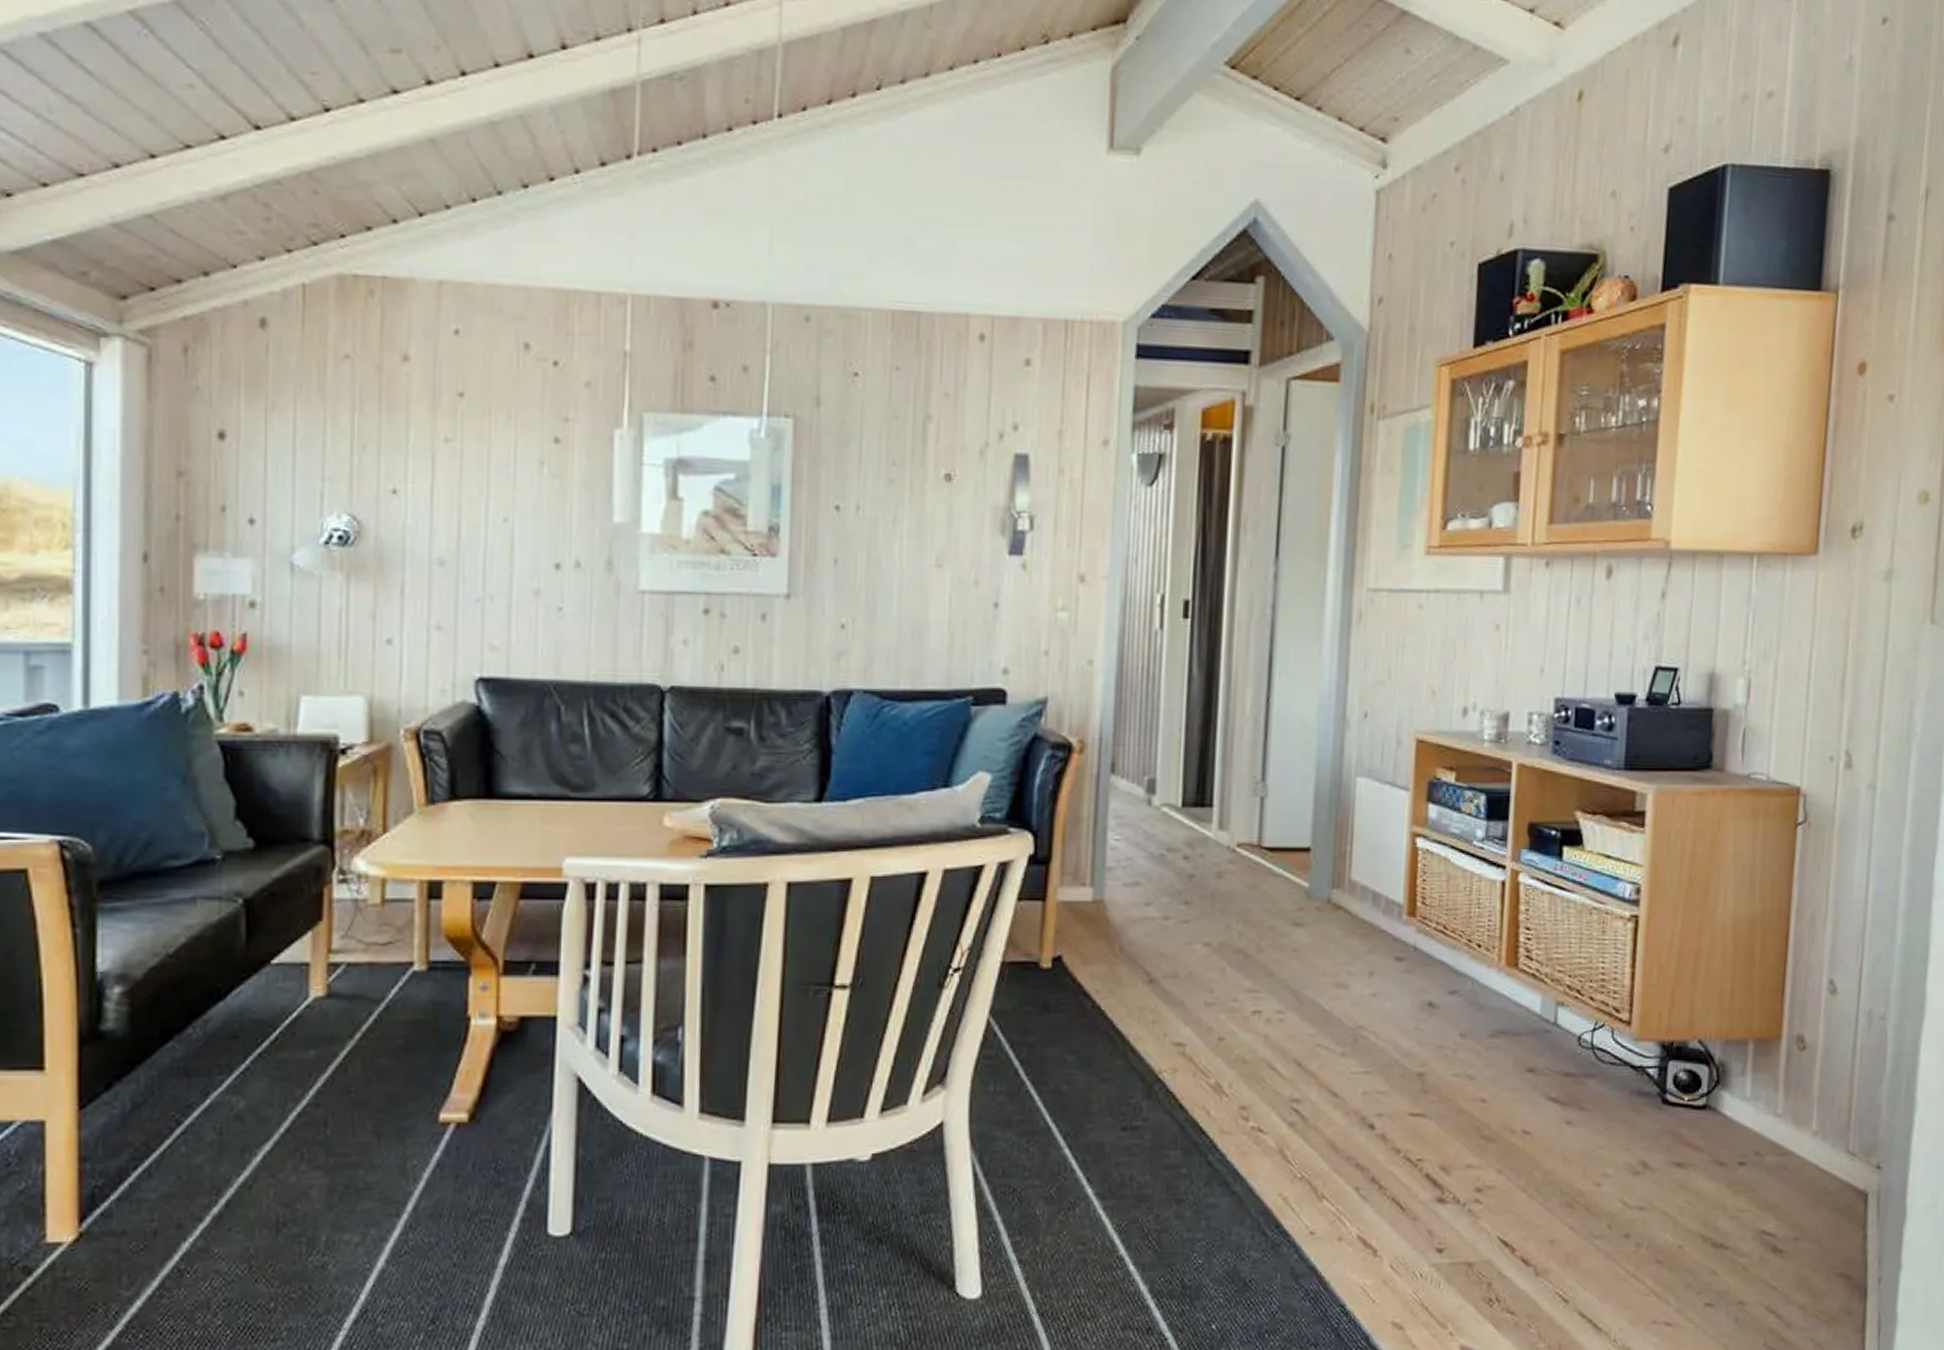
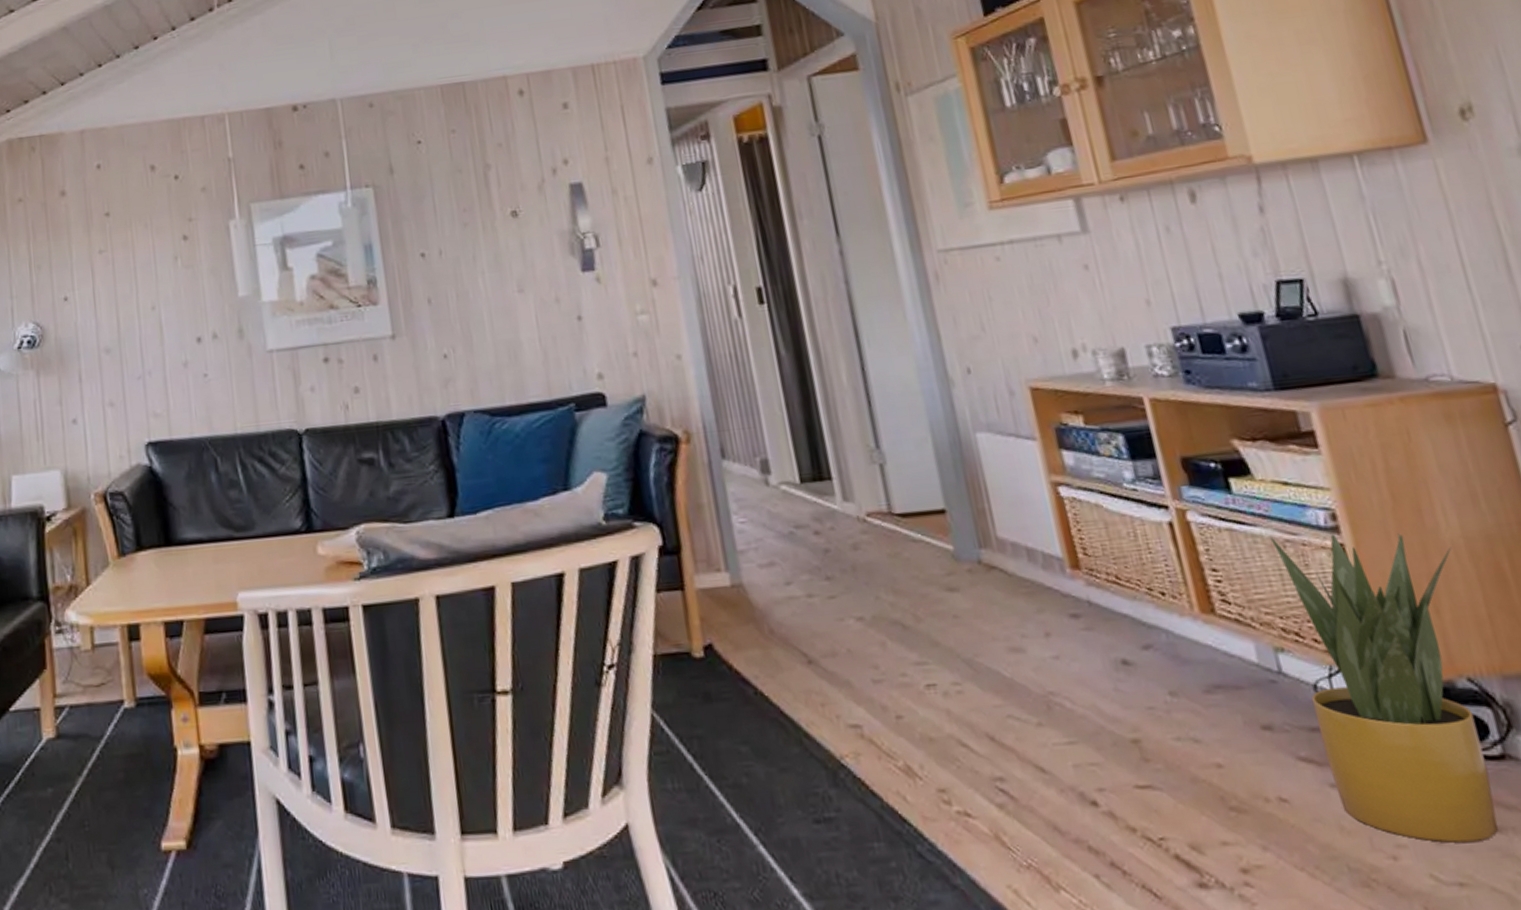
planter: none [1570,905,1722,1176] -> present [1271,533,1498,843]

